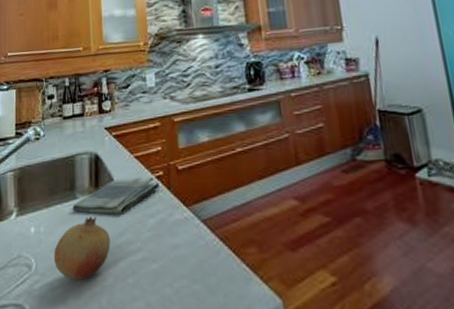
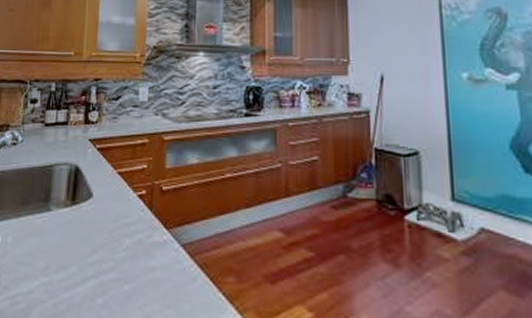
fruit: present [54,217,110,280] -> none [19,231,82,296]
dish towel: present [72,177,159,215] -> none [45,193,141,231]

